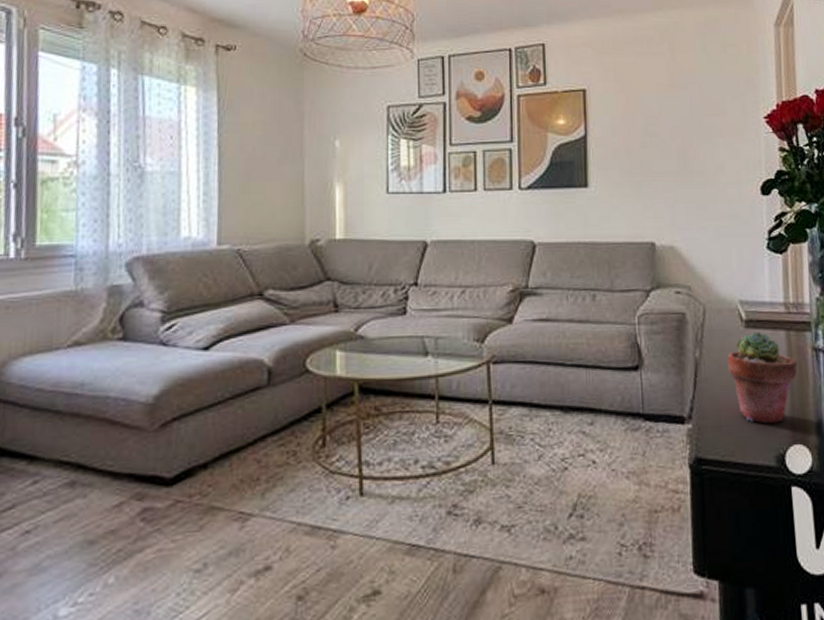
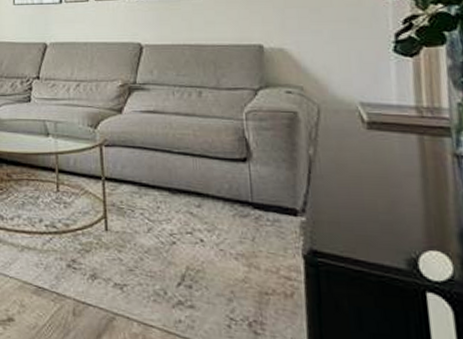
potted succulent: present [727,332,797,424] -> none [346,134,433,227]

